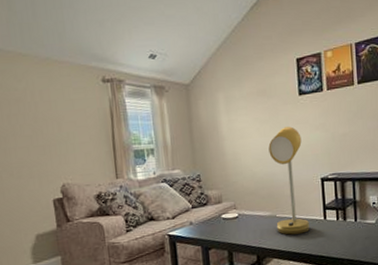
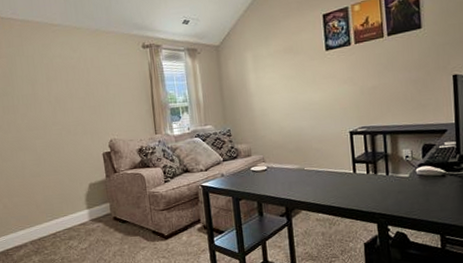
desk lamp: present [268,126,310,235] -> none [296,81,338,188]

